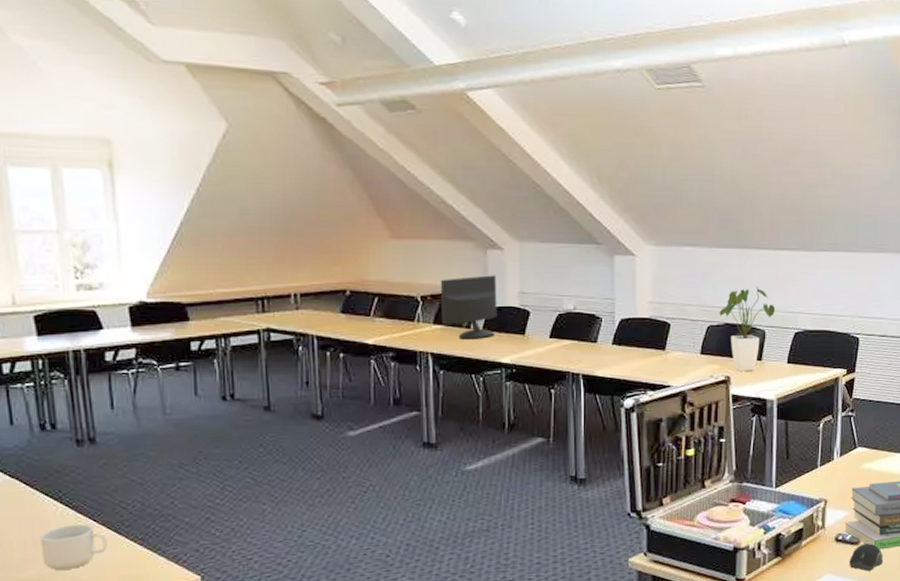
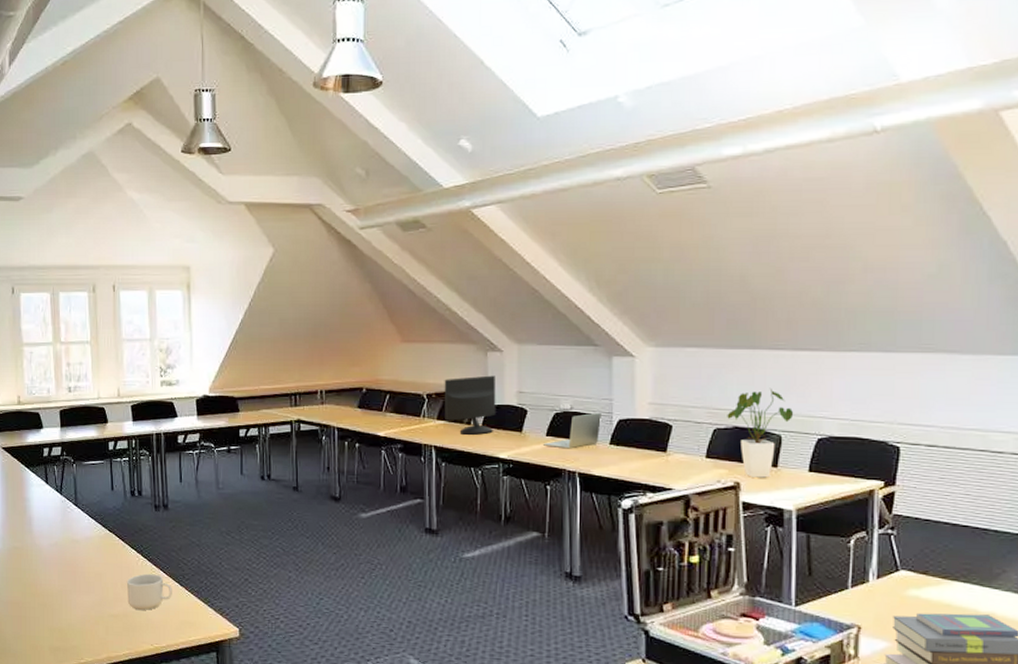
laptop: none [547,312,604,351] -> present [543,412,601,449]

